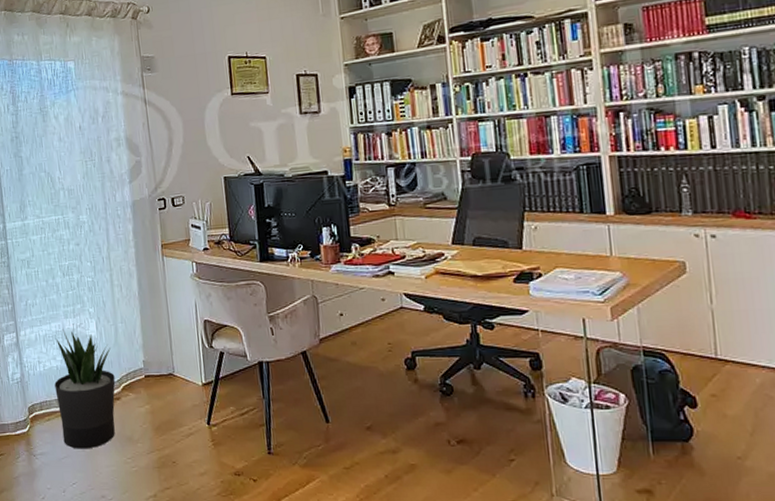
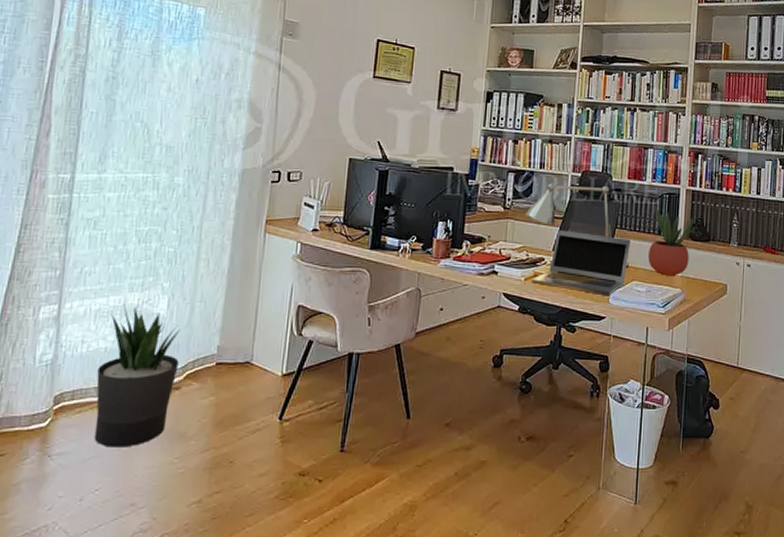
desk lamp: none [414,165,548,254] -> present [526,183,629,267]
laptop: none [433,220,546,288] -> present [531,230,630,296]
potted plant: none [570,179,631,259] -> present [647,205,696,277]

